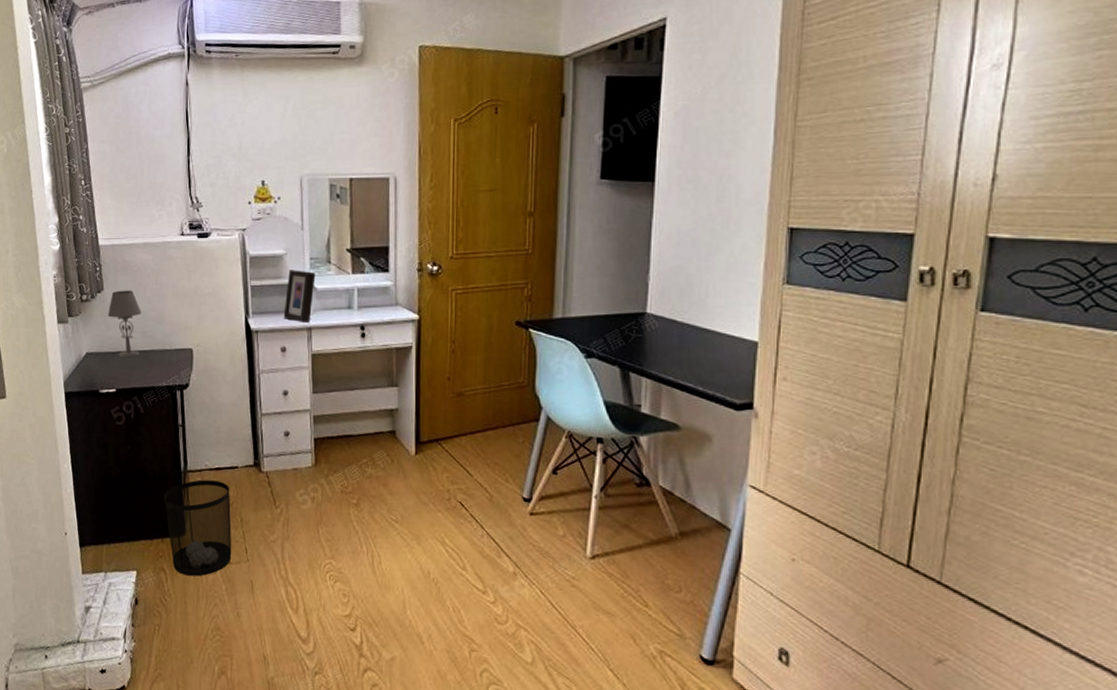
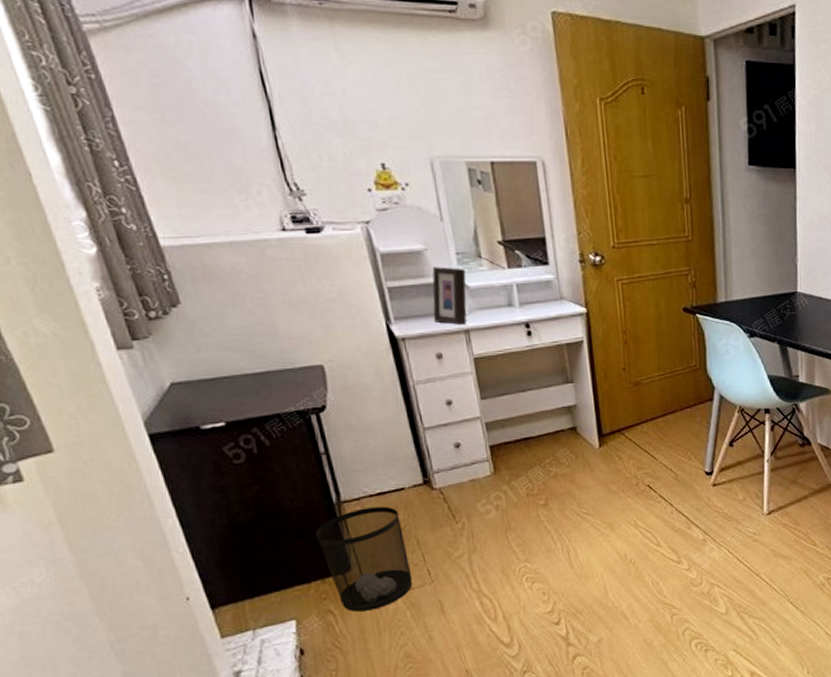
table lamp: present [108,290,142,358] -> none [193,301,251,385]

